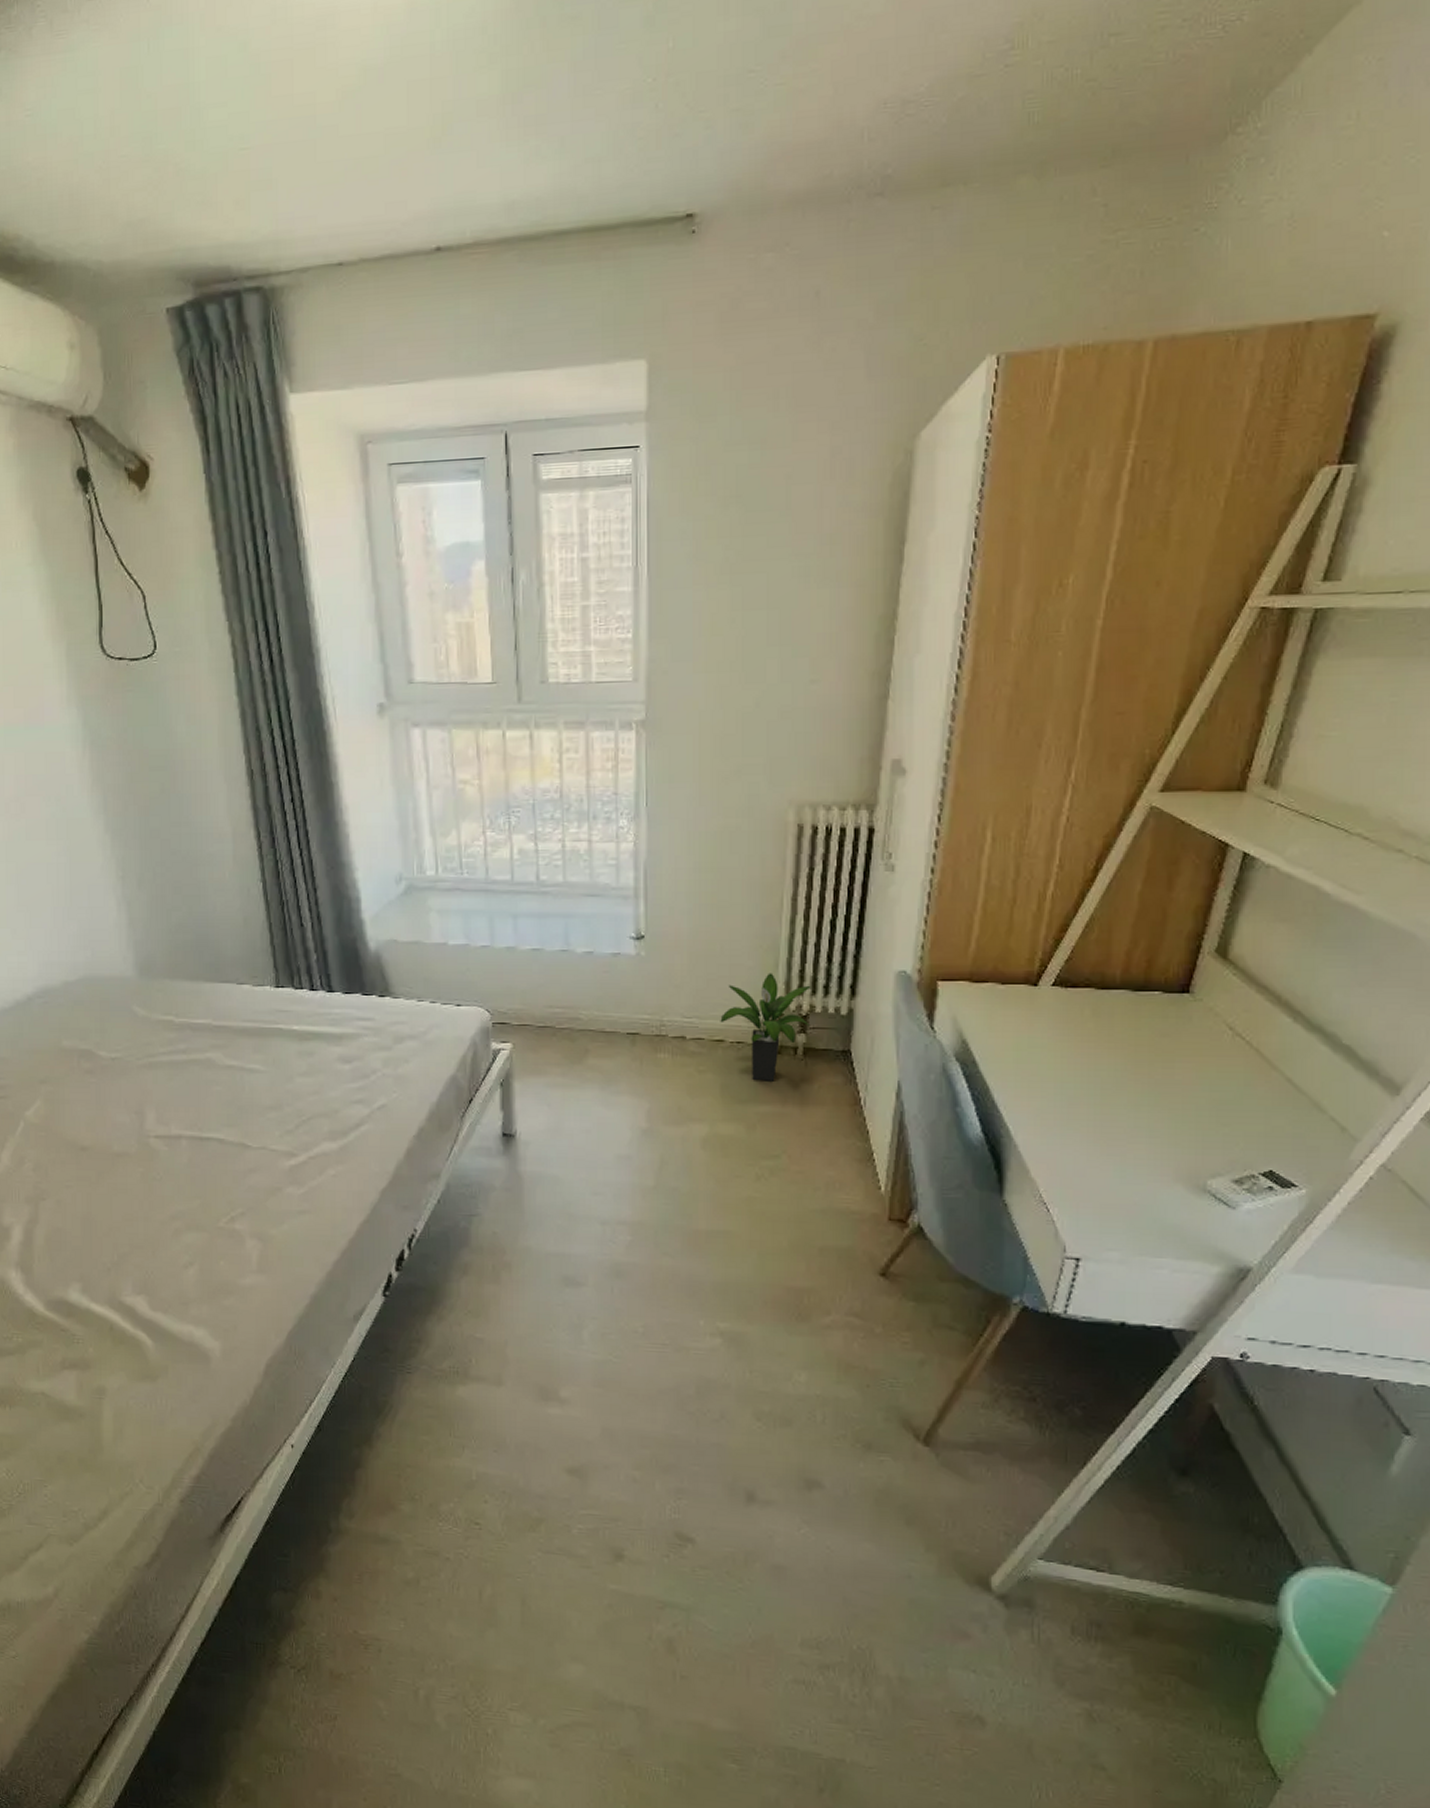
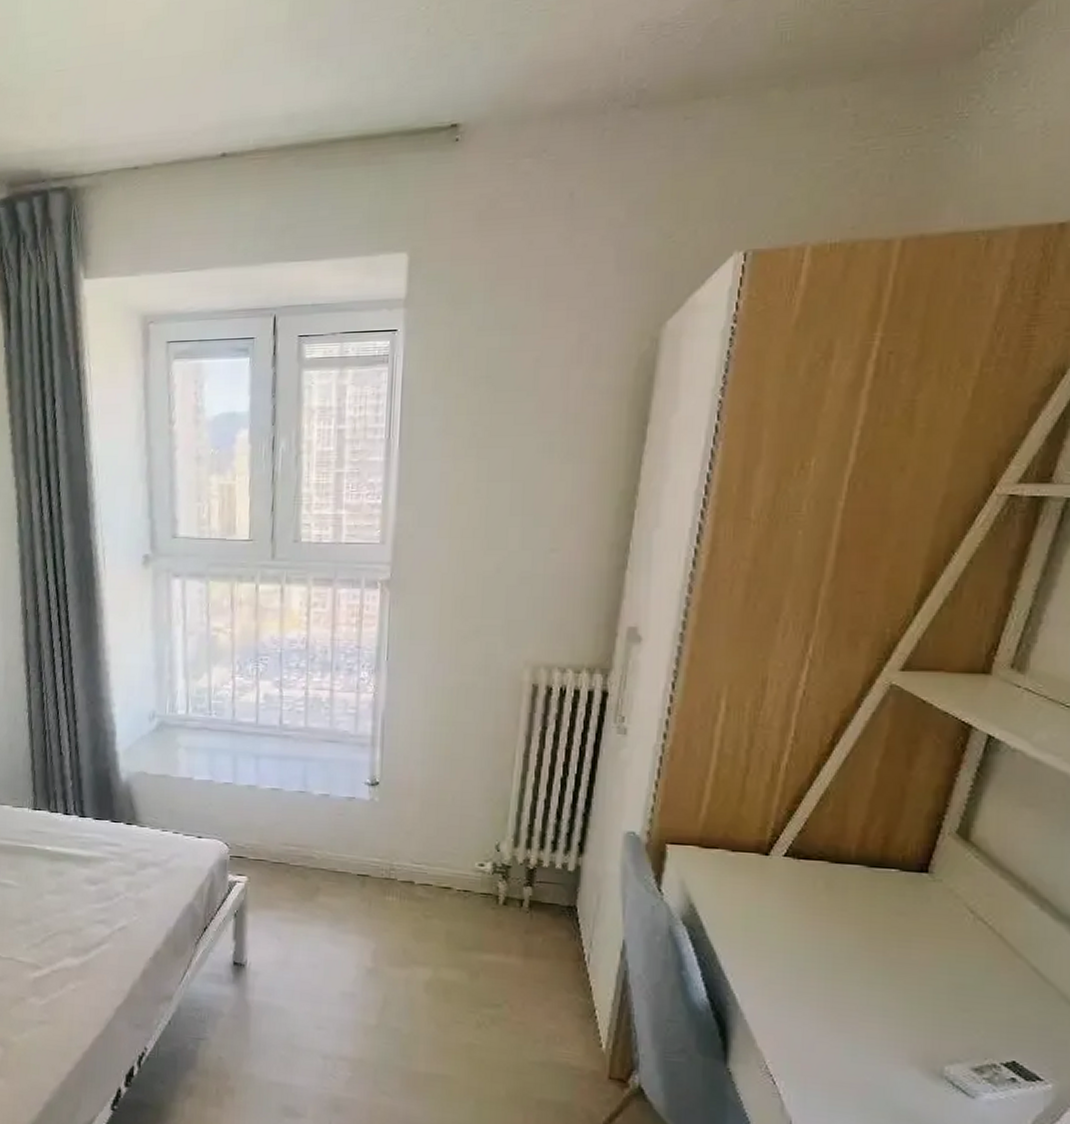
potted plant: present [720,973,811,1081] -> none [448,825,539,931]

